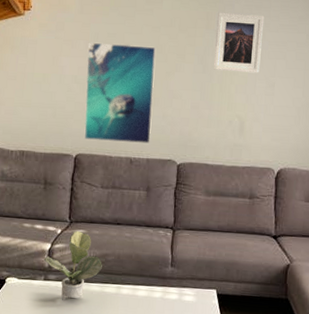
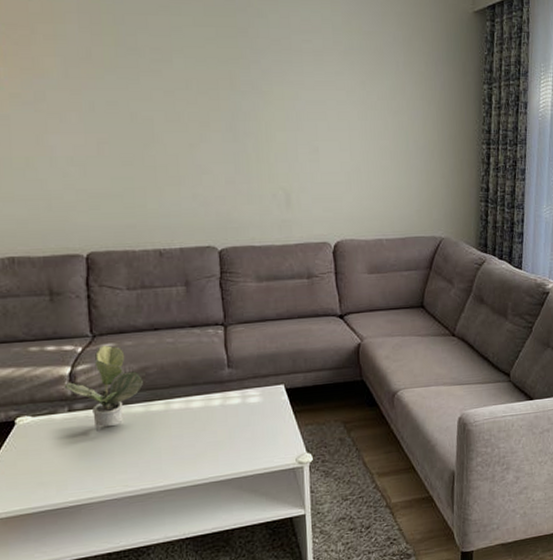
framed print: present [84,42,156,144] -> none [82,113,181,234]
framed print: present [214,12,265,73] -> none [242,70,300,138]

